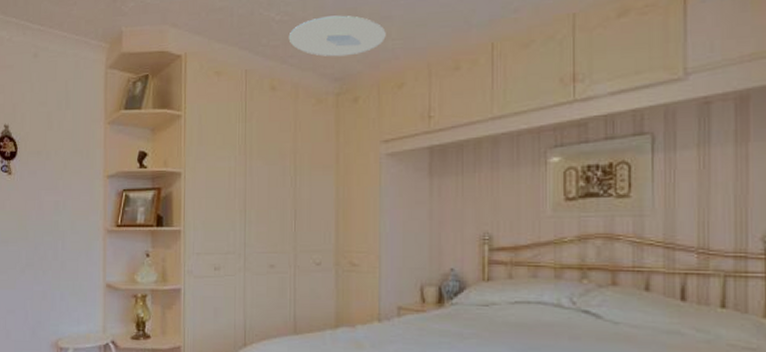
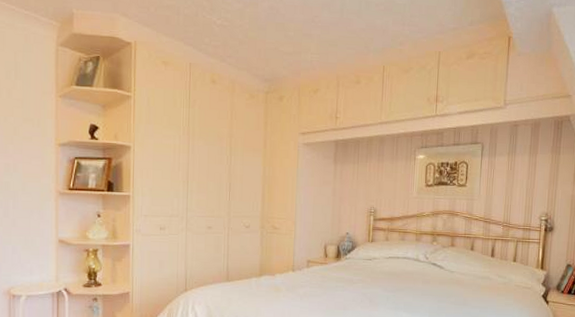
ceiling light: present [288,15,386,57] -> none [227,27,306,62]

